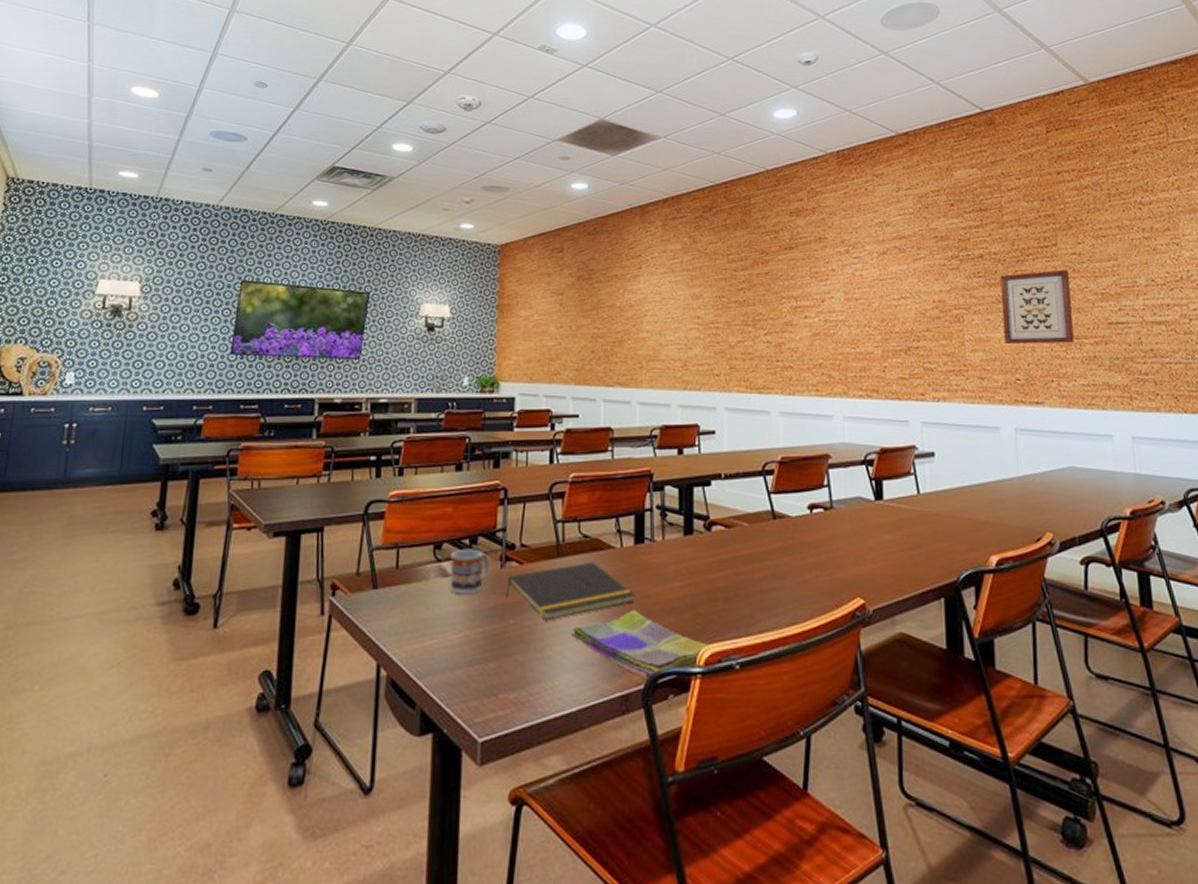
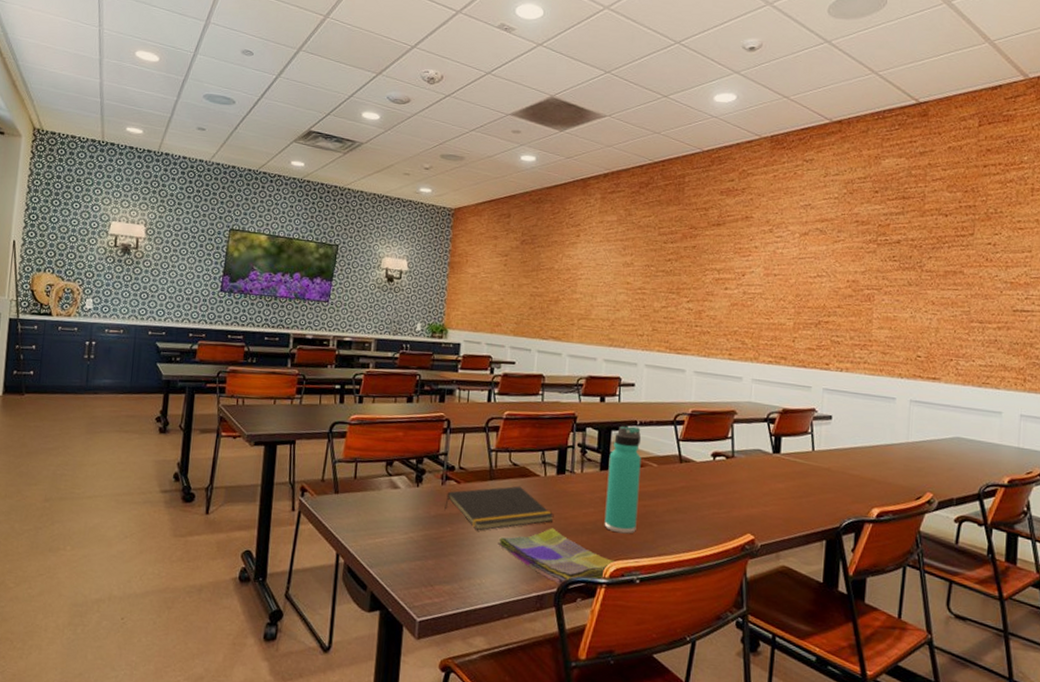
cup: present [450,548,490,594] -> none [398,467,433,504]
thermos bottle: none [693,480,731,610] -> present [604,425,642,534]
wall art: present [1000,270,1074,345] -> none [910,258,982,327]

